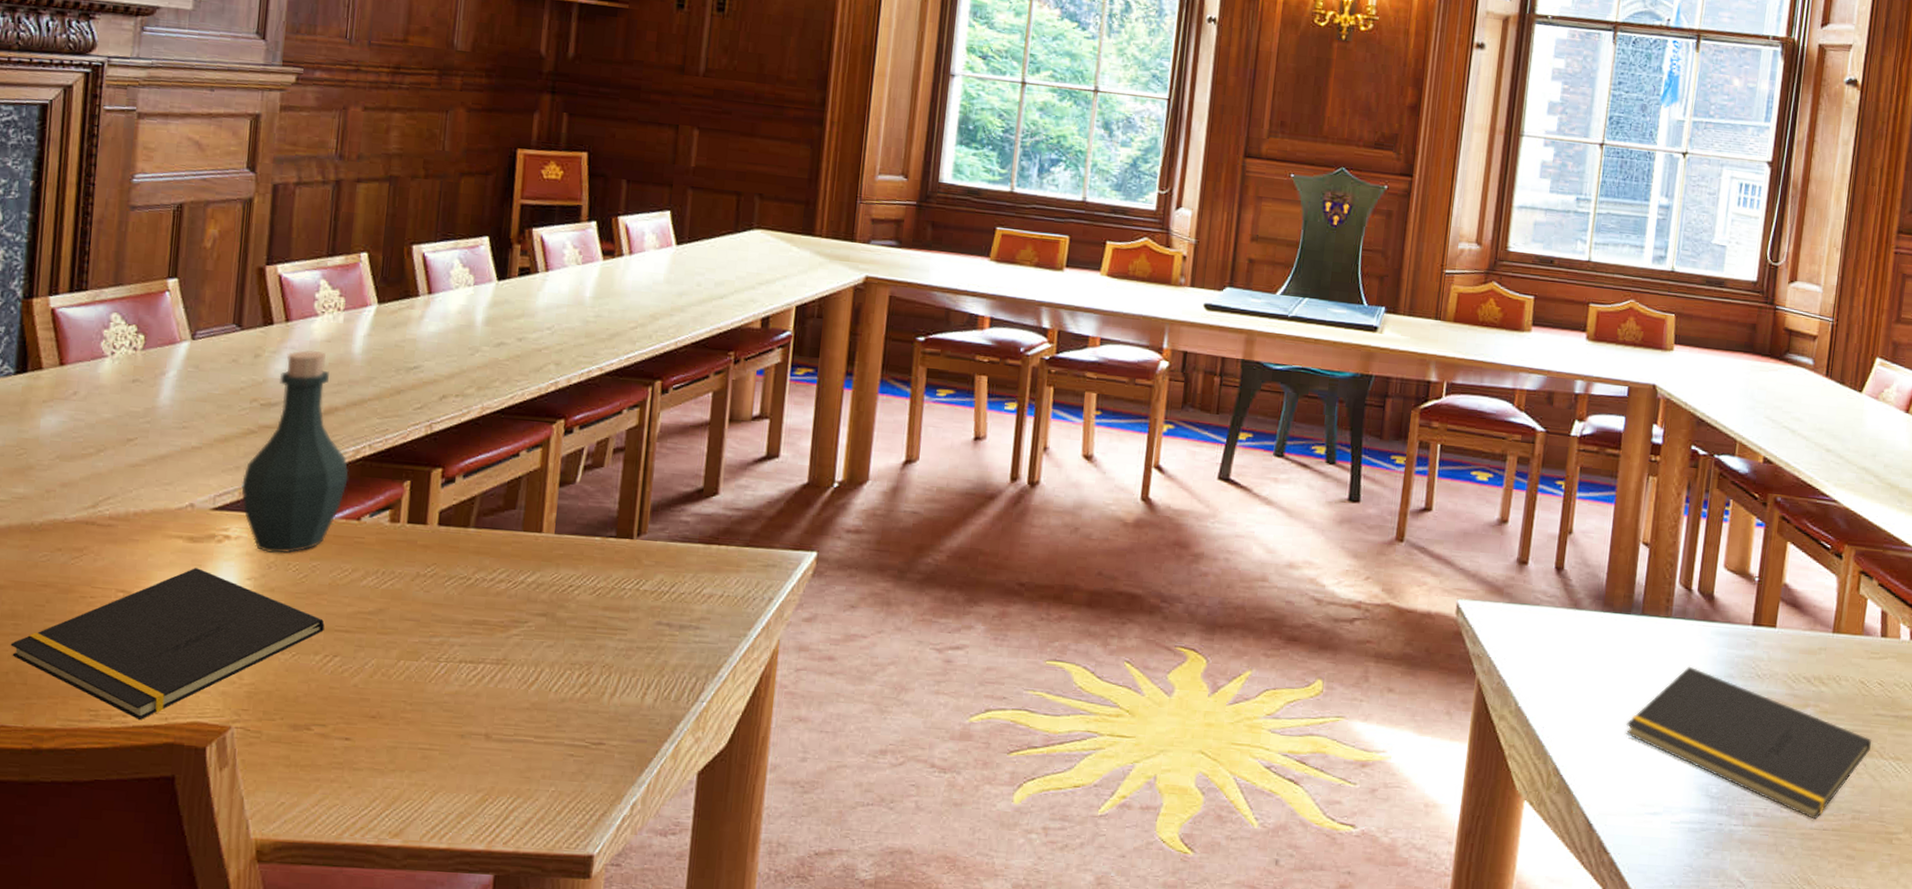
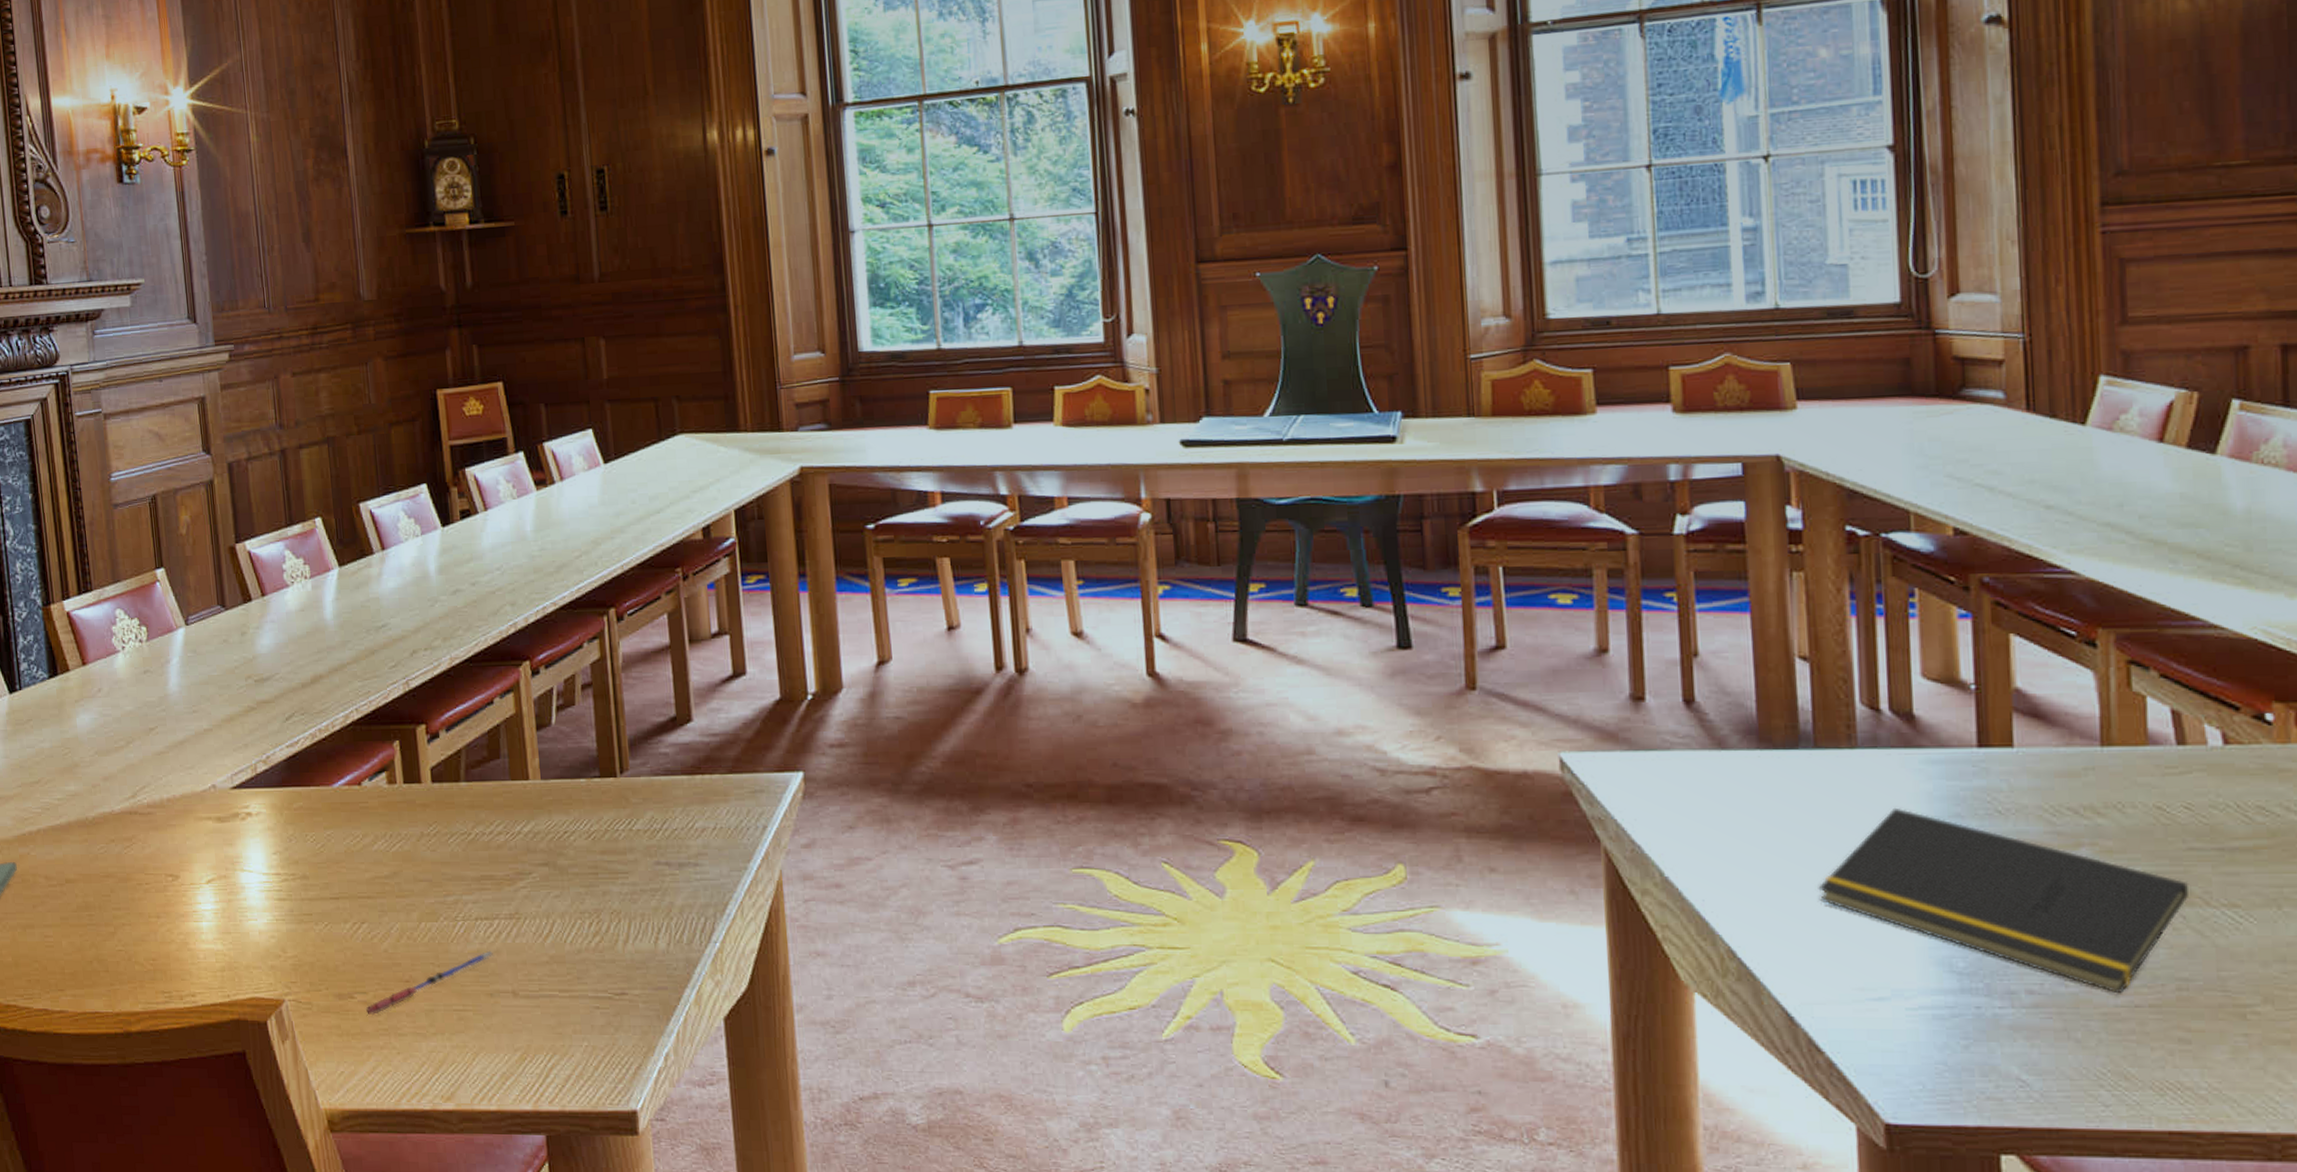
notepad: present [10,568,325,721] -> none [89,847,348,999]
bottle: present [241,350,349,554] -> none [252,621,344,825]
pen: none [321,693,473,749] -> present [365,950,494,1016]

